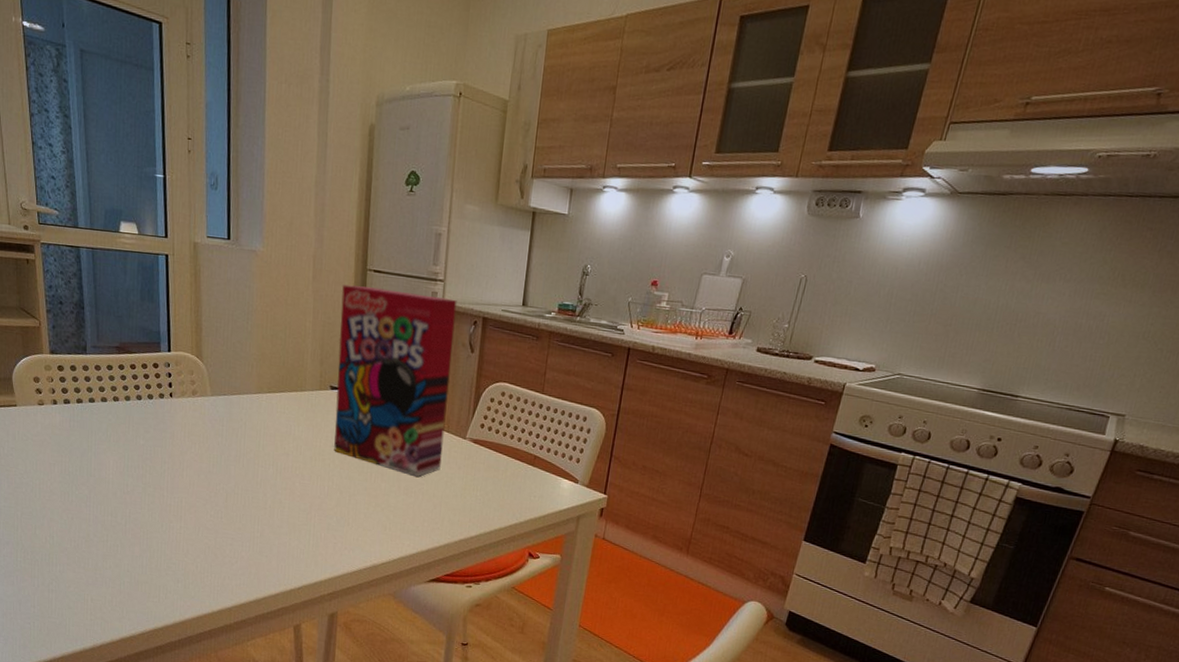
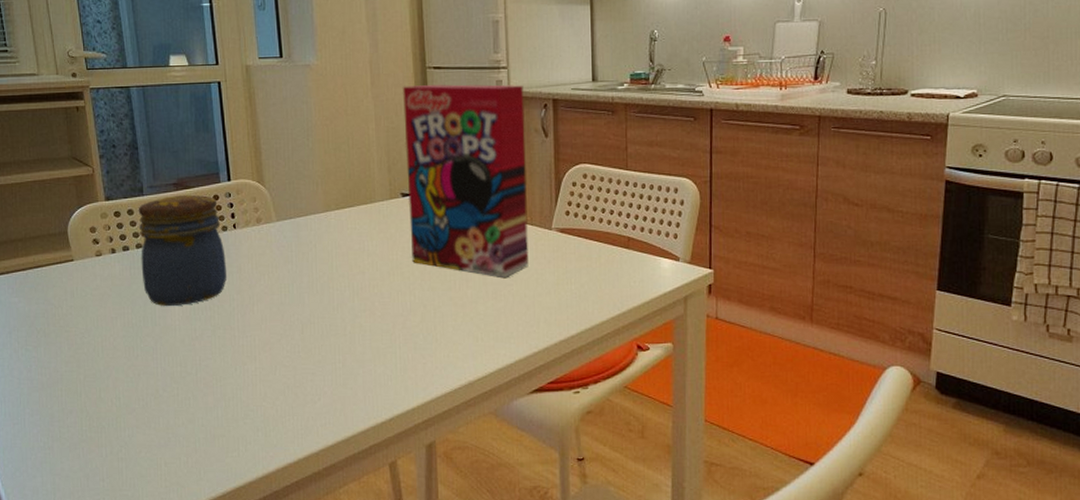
jar: none [80,358,161,462] -> present [138,195,228,306]

